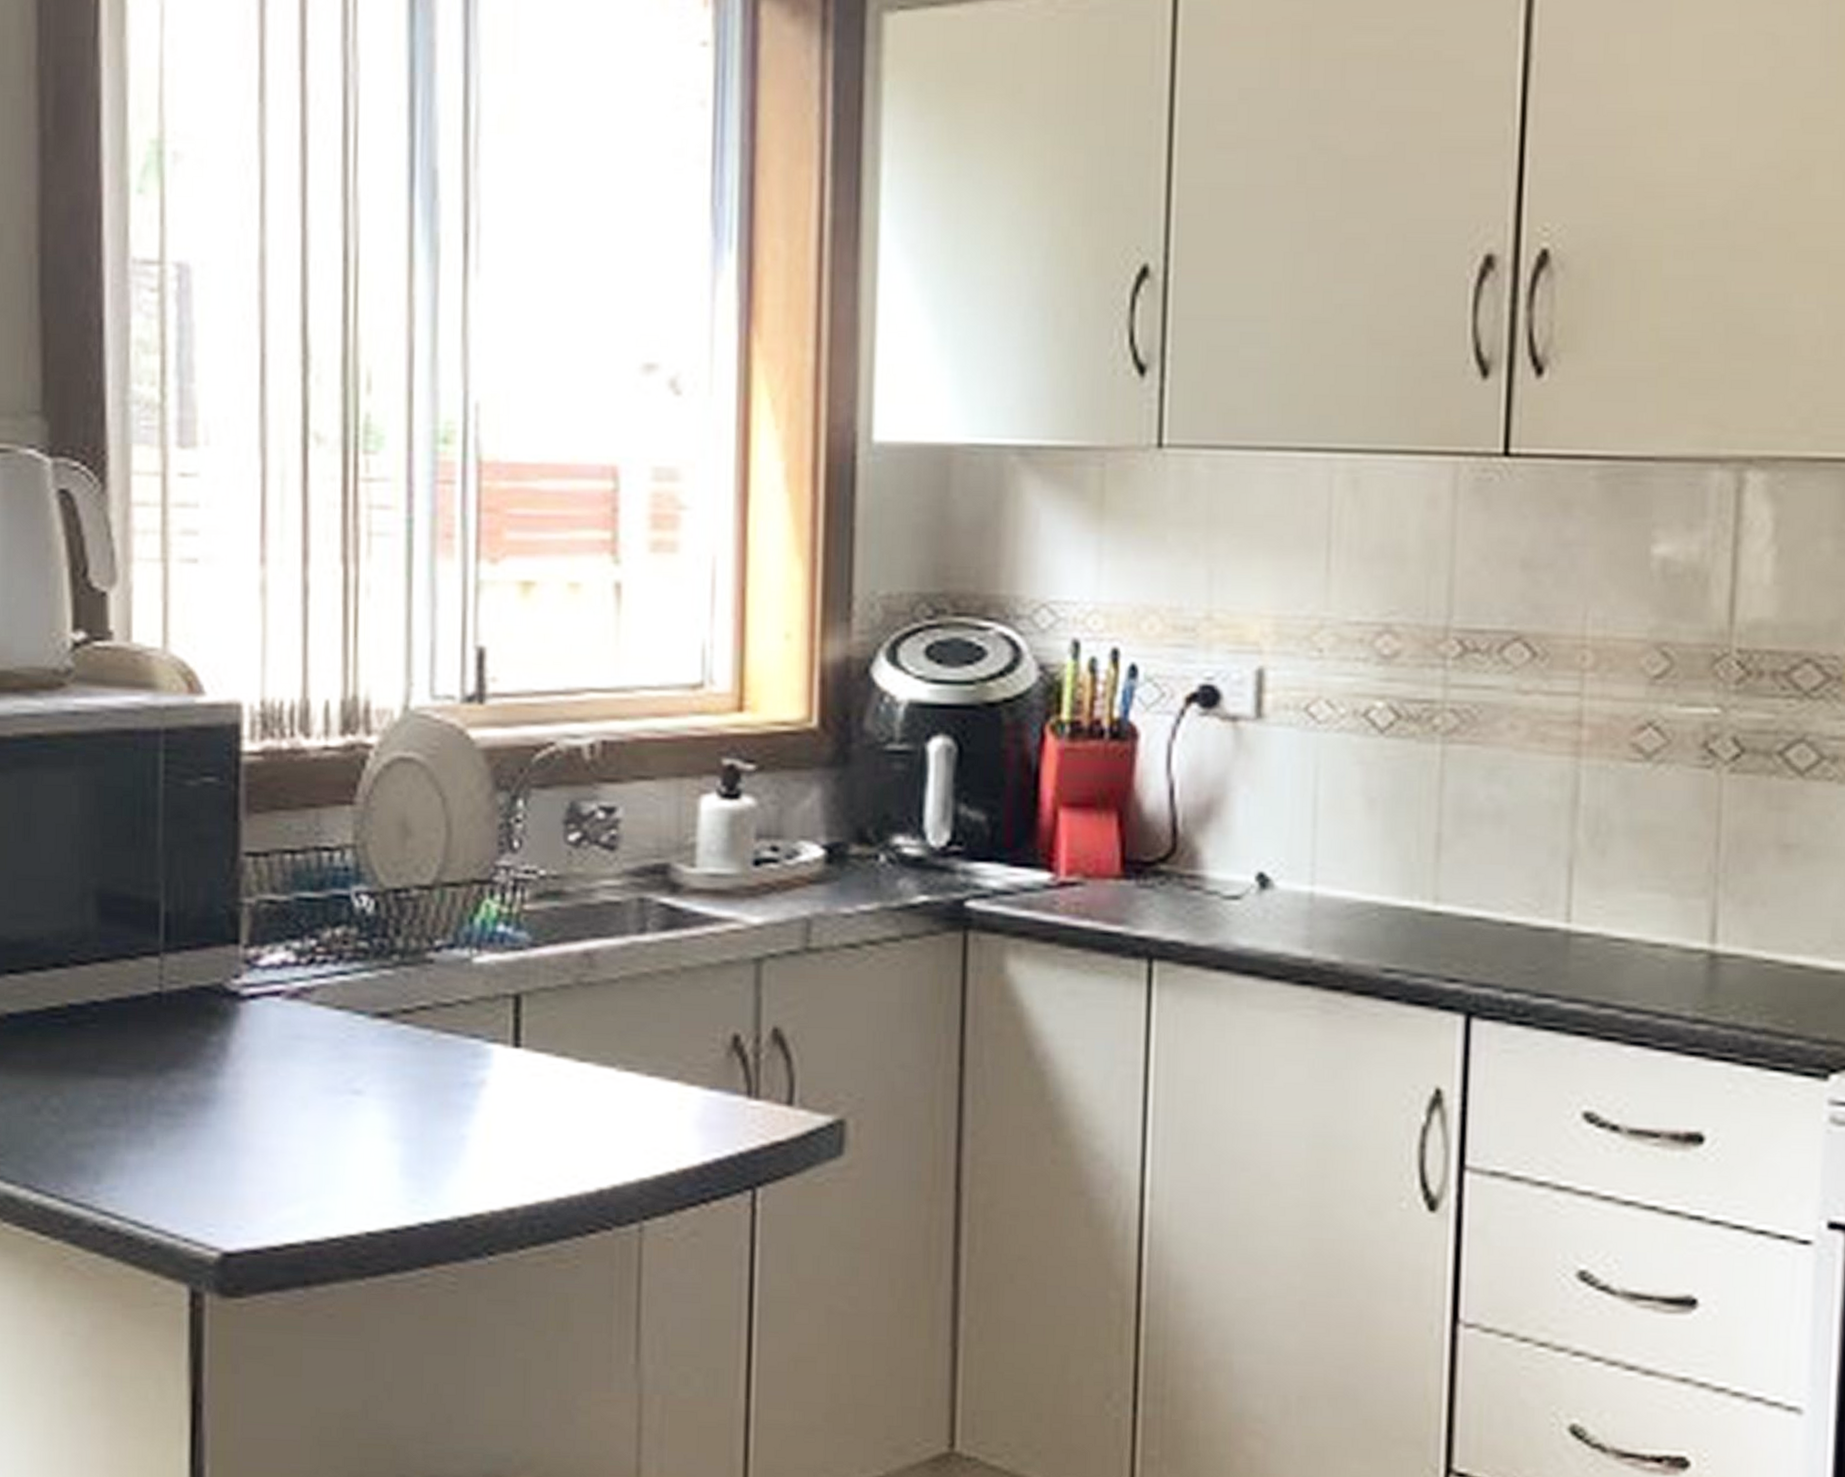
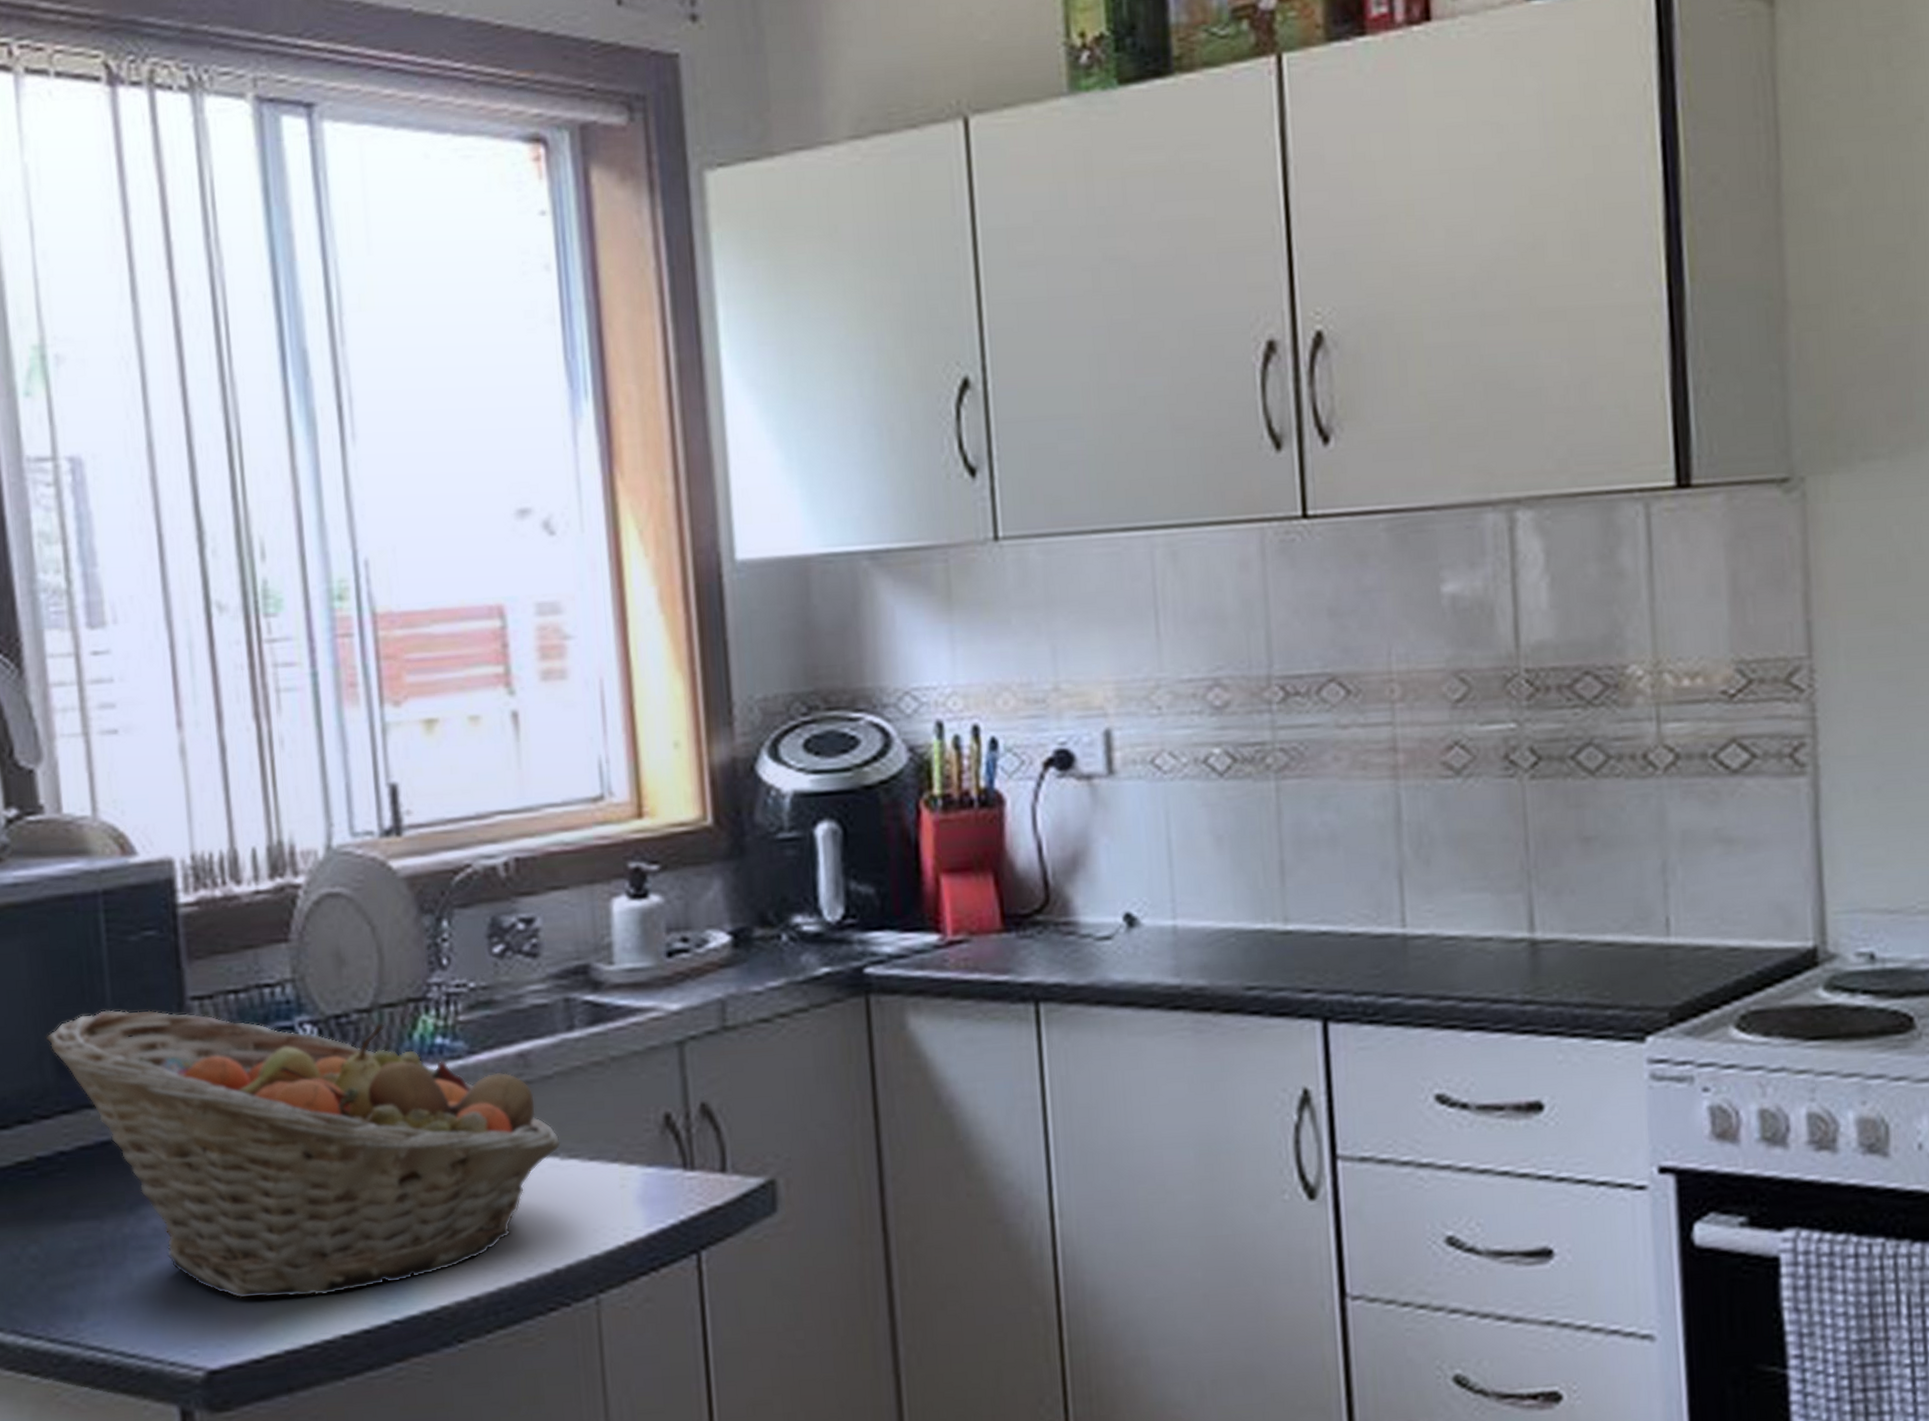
fruit basket: none [90,856,620,1187] -> present [45,1009,562,1298]

